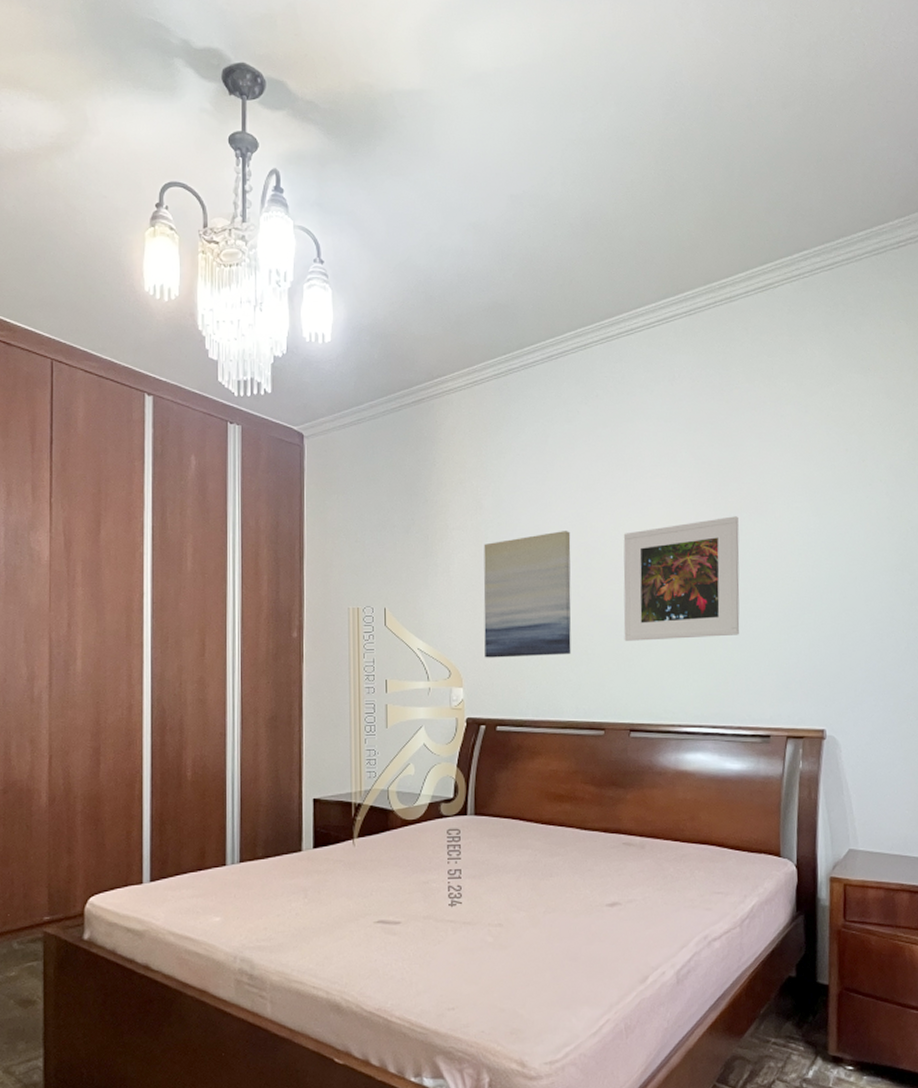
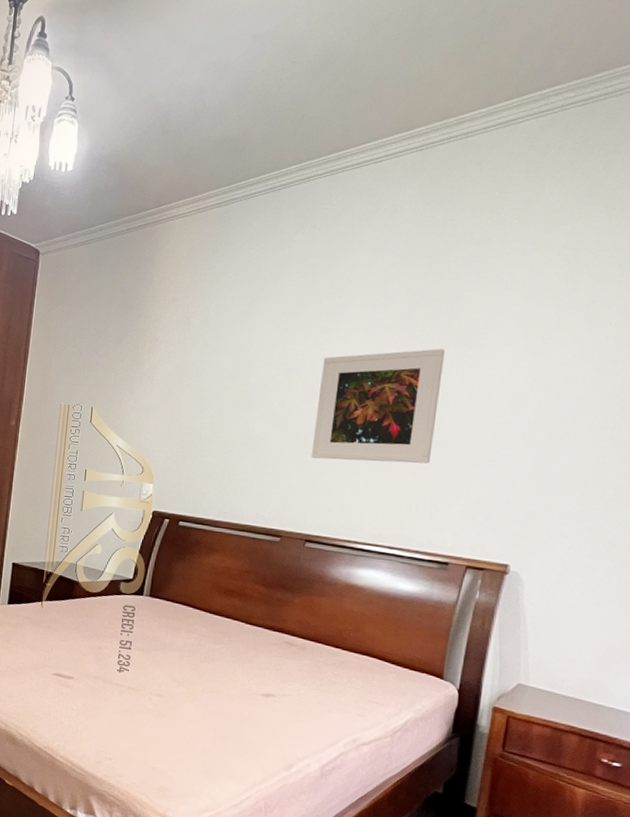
wall art: present [483,531,571,658] -> none [176,351,272,465]

